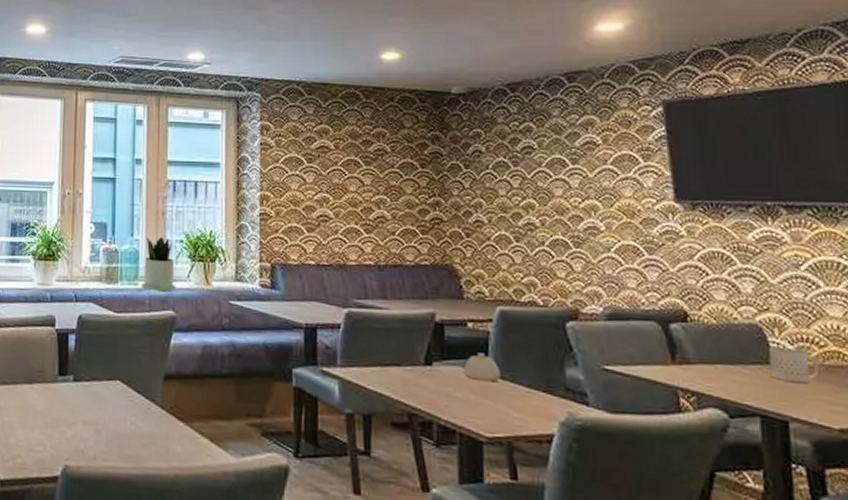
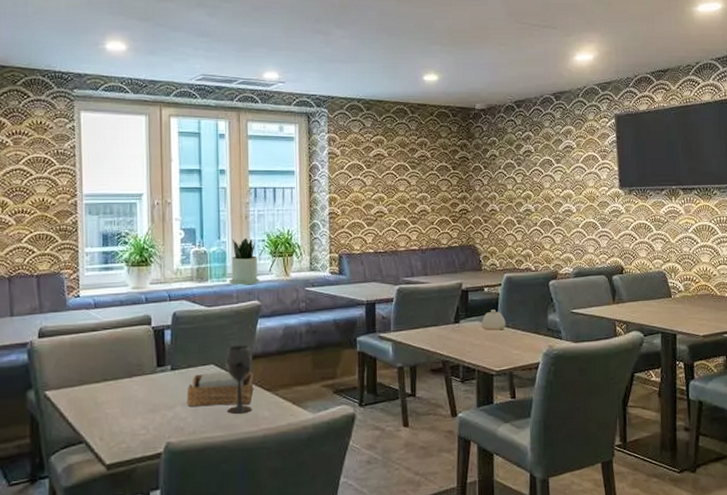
napkin holder: none [88,390,165,434] -> present [187,372,254,407]
wine glass: none [133,361,165,444] -> present [225,345,253,414]
mug: present [768,346,819,384] -> none [668,285,694,309]

